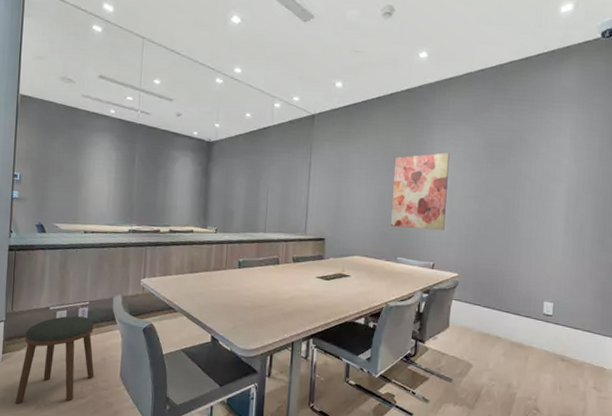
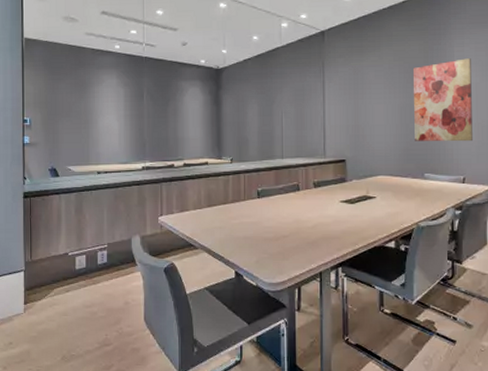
stool: present [15,316,94,404] -> none [40,261,118,356]

